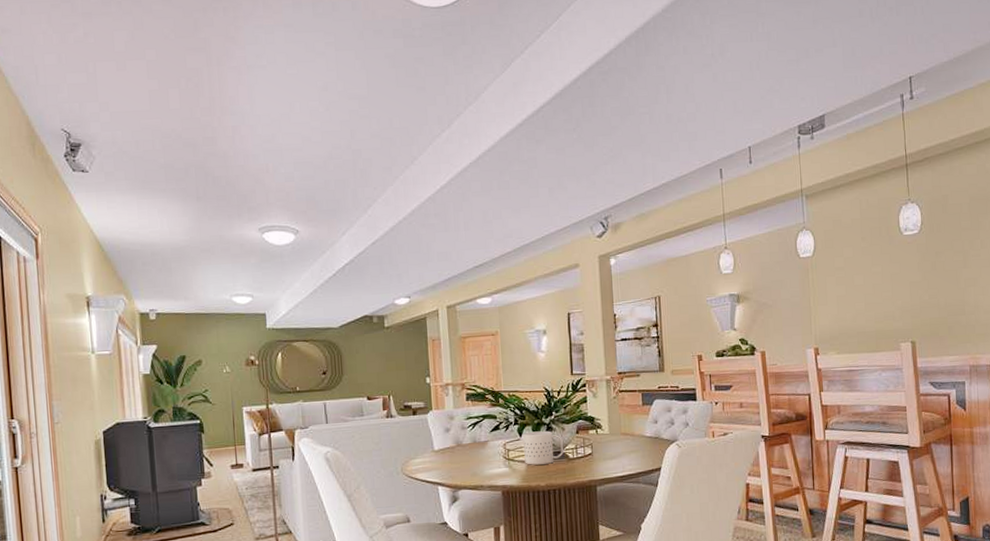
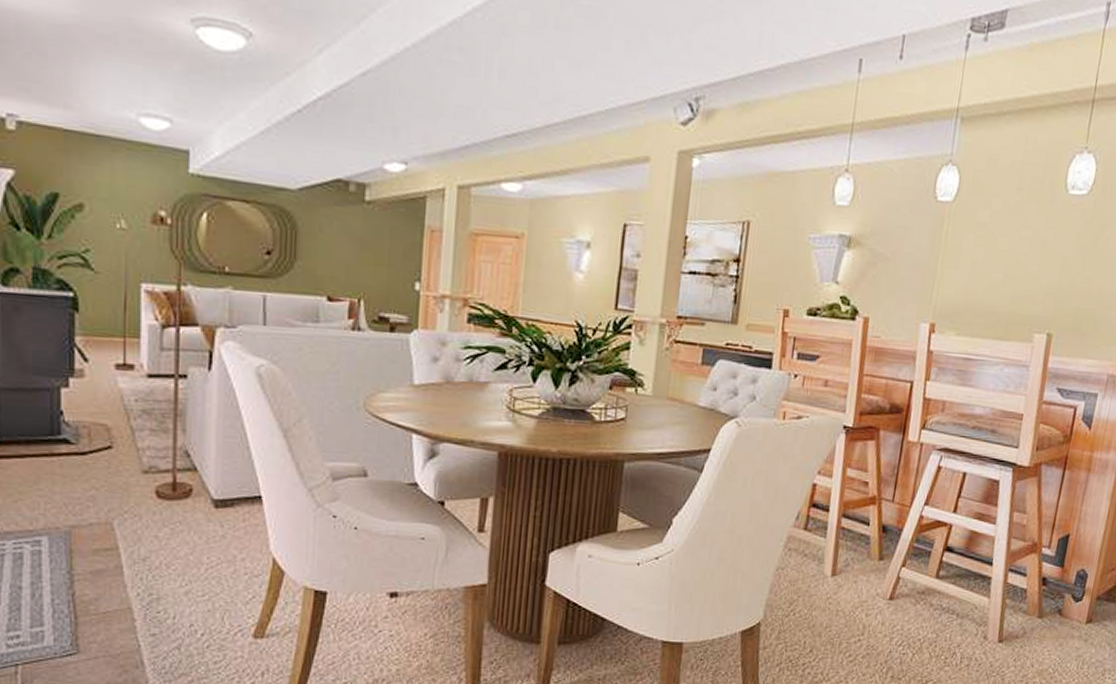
mug: present [523,430,564,465] -> none [535,377,590,424]

